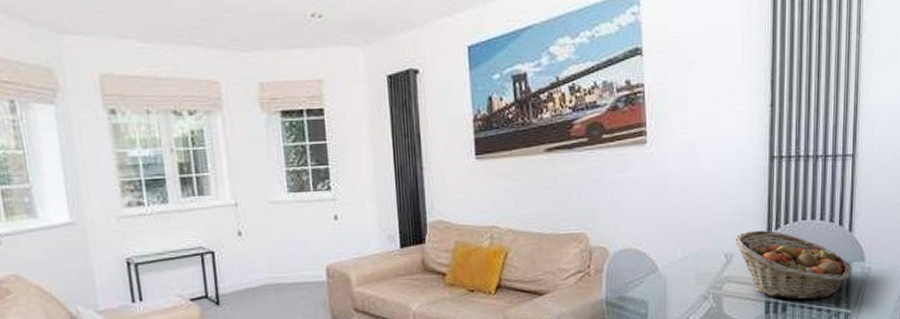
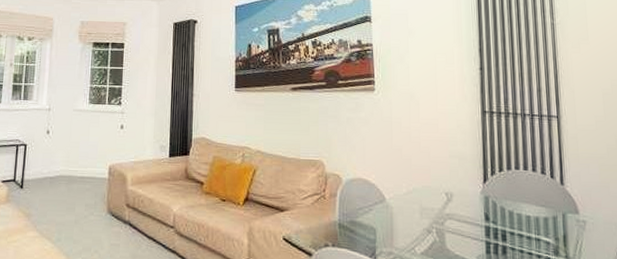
fruit basket: present [735,230,852,300] -> none [454,174,567,246]

